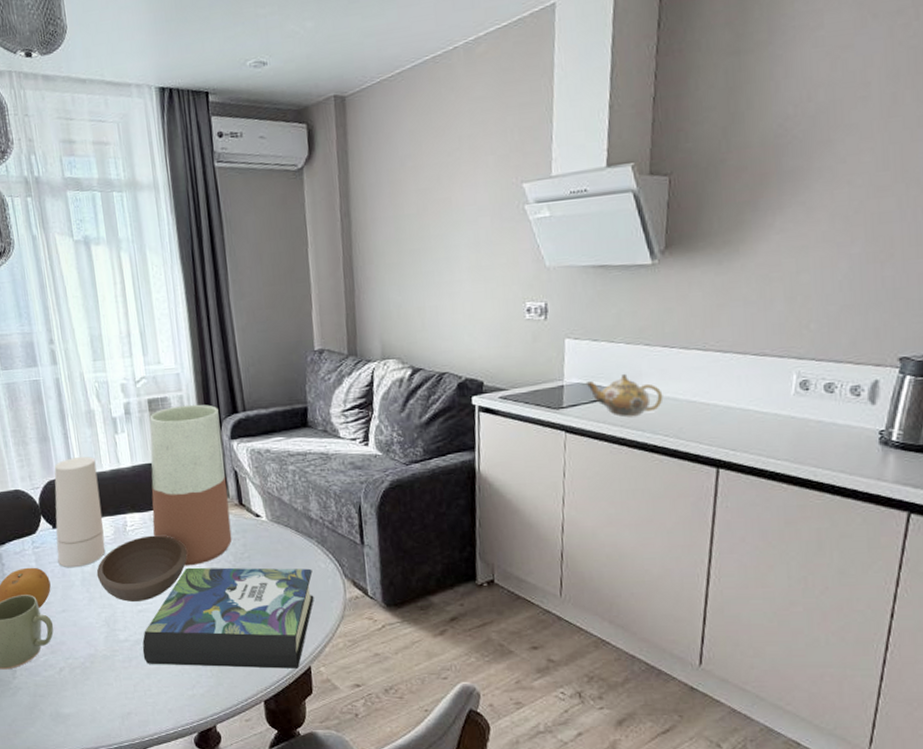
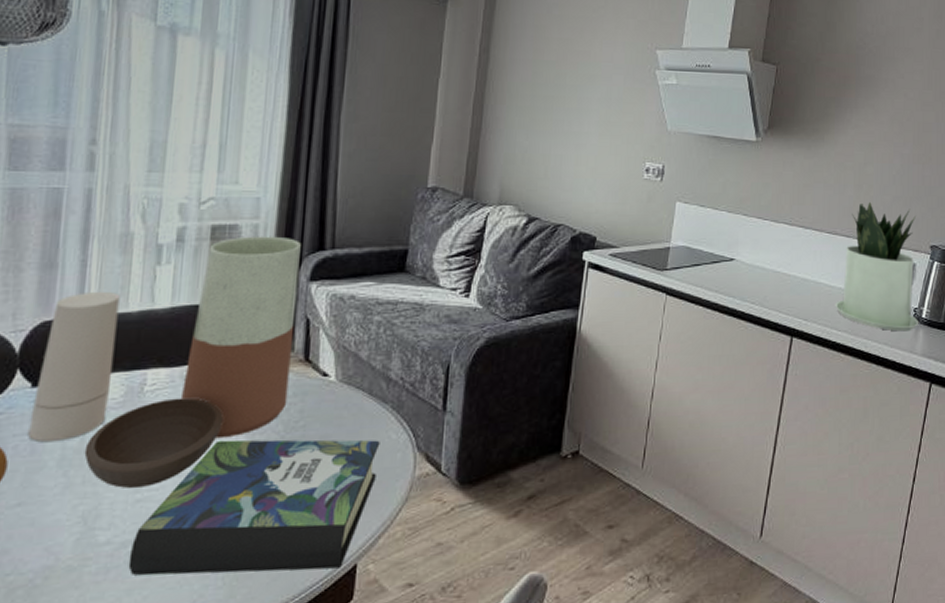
teapot: present [585,373,664,418] -> none [689,240,754,283]
planter: none [770,315,888,458] -> present [835,202,919,332]

